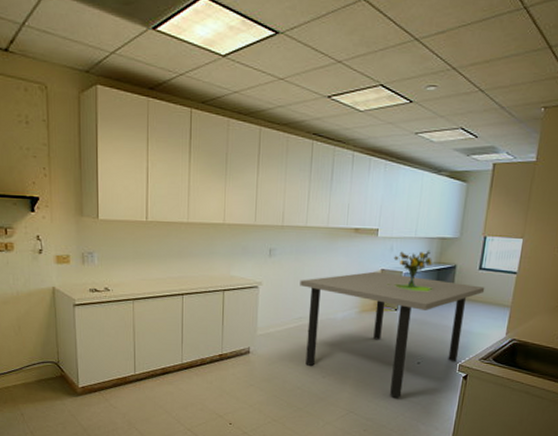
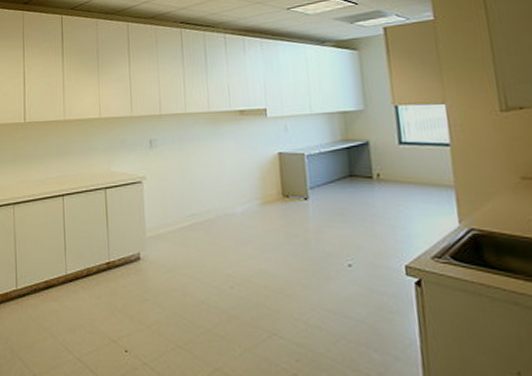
dining table: present [300,271,485,398] -> none [187,155,414,314]
bouquet: present [387,250,433,292] -> none [289,126,347,176]

